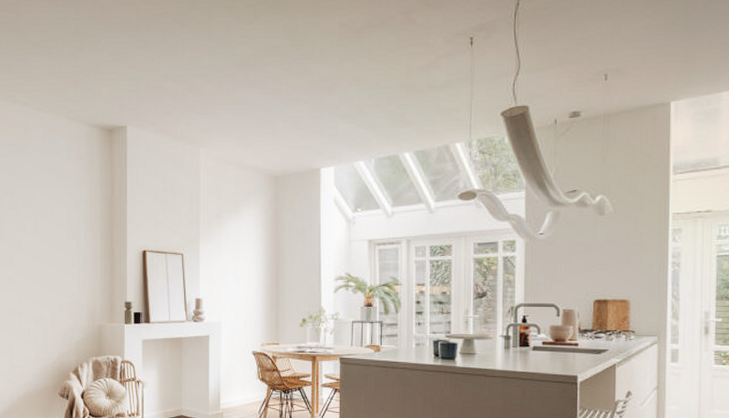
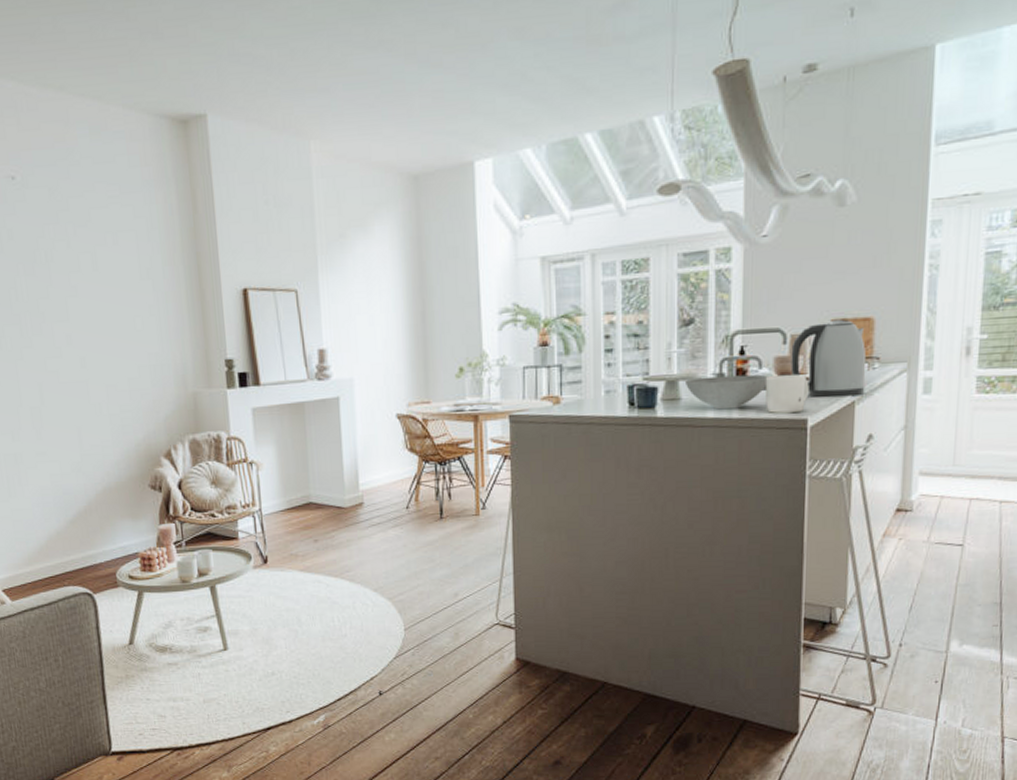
bowl: none [478,338,546,364] -> present [684,374,770,410]
mug: none [542,339,578,371] -> present [765,374,809,414]
kettle: none [563,300,624,361] -> present [790,319,867,398]

